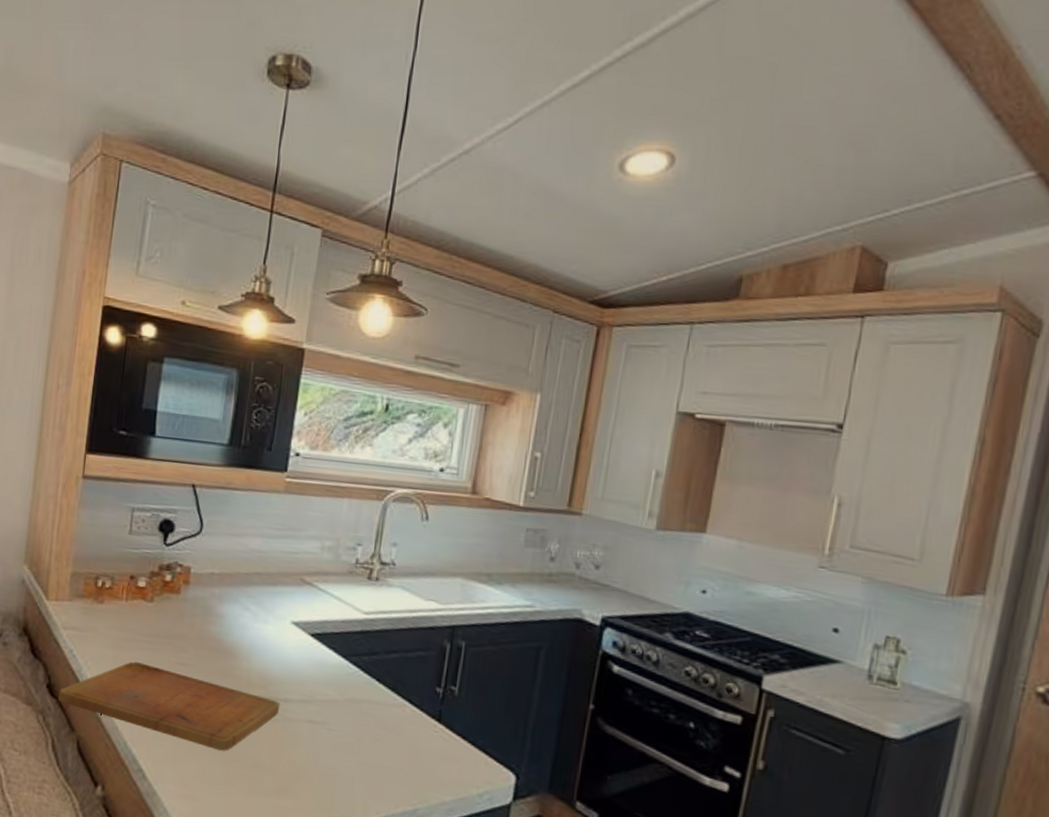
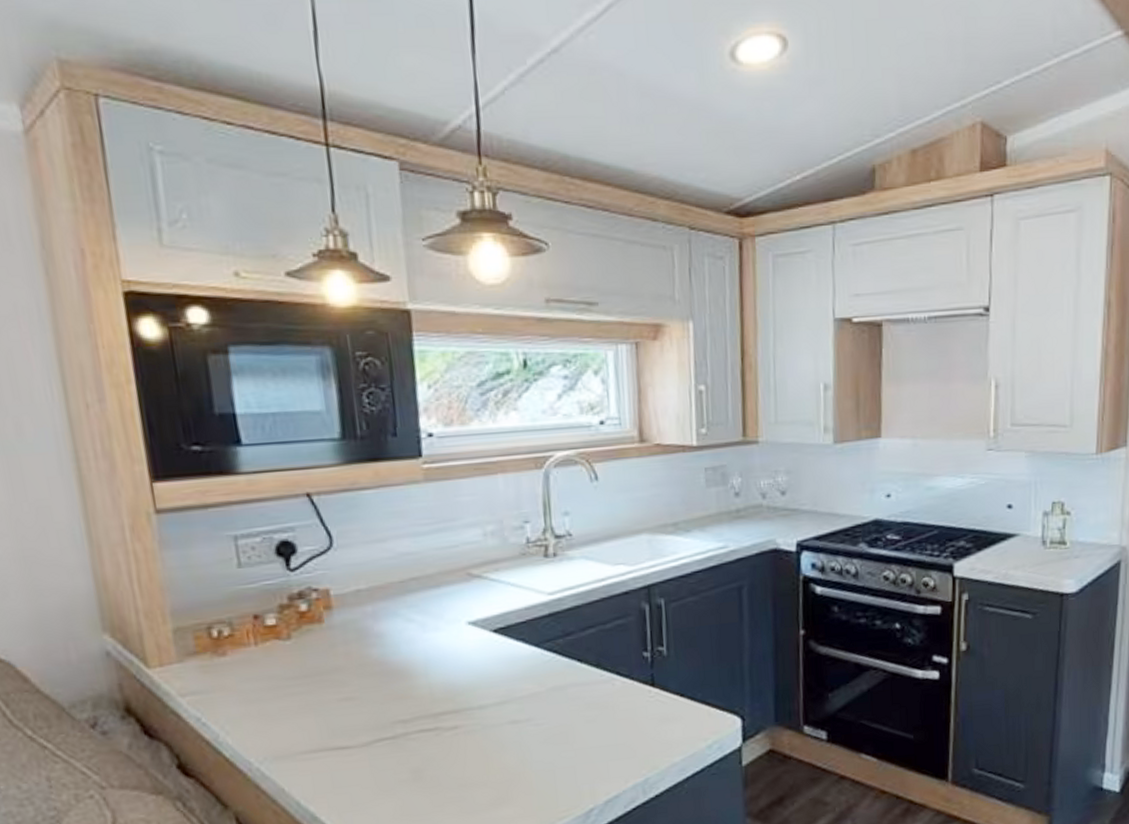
cutting board: present [58,661,280,751] -> none [195,710,475,781]

